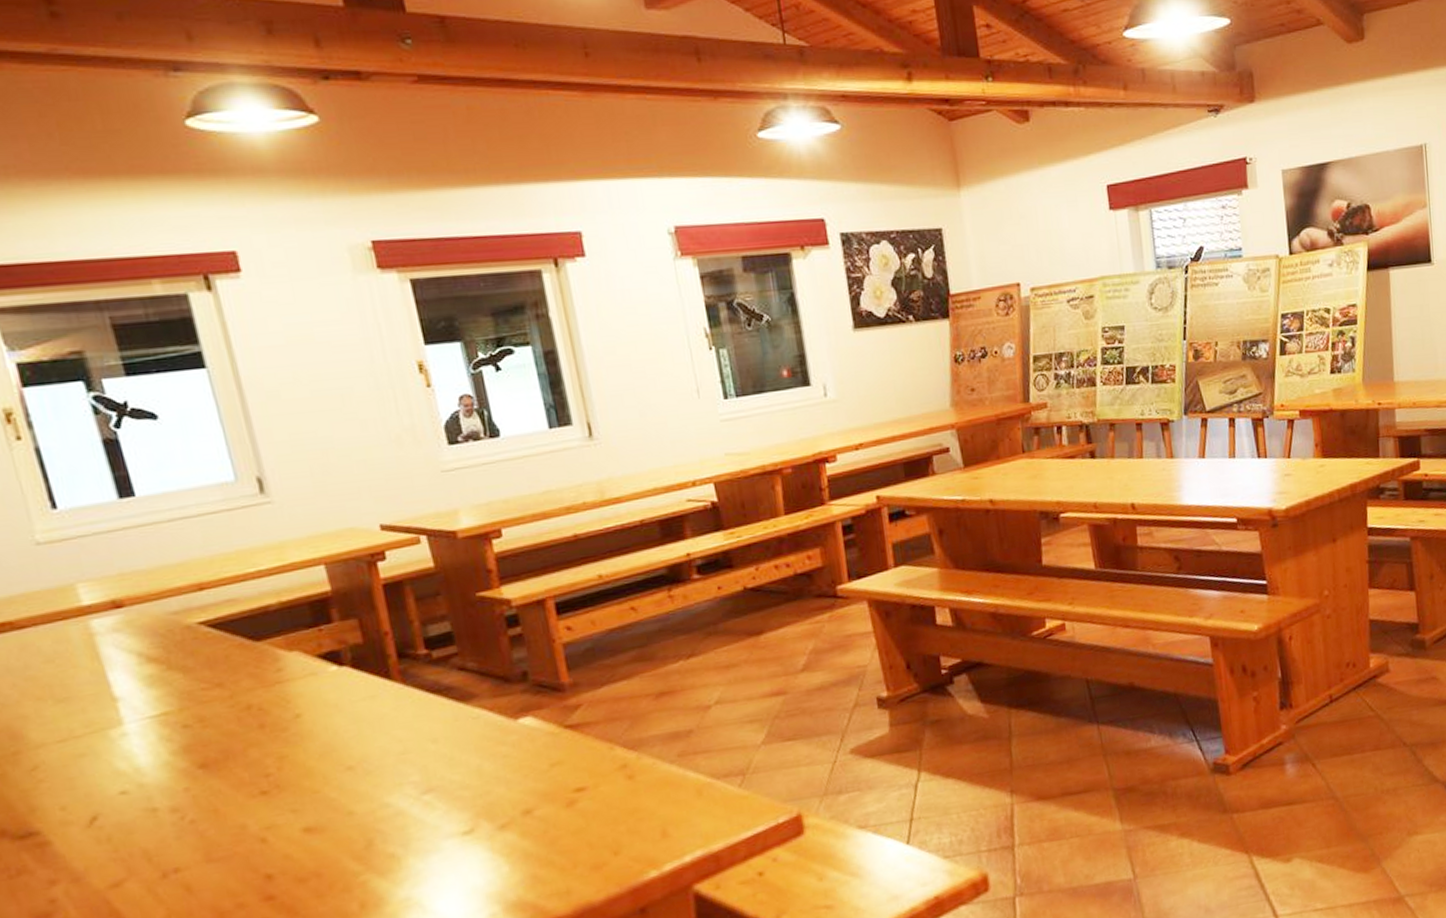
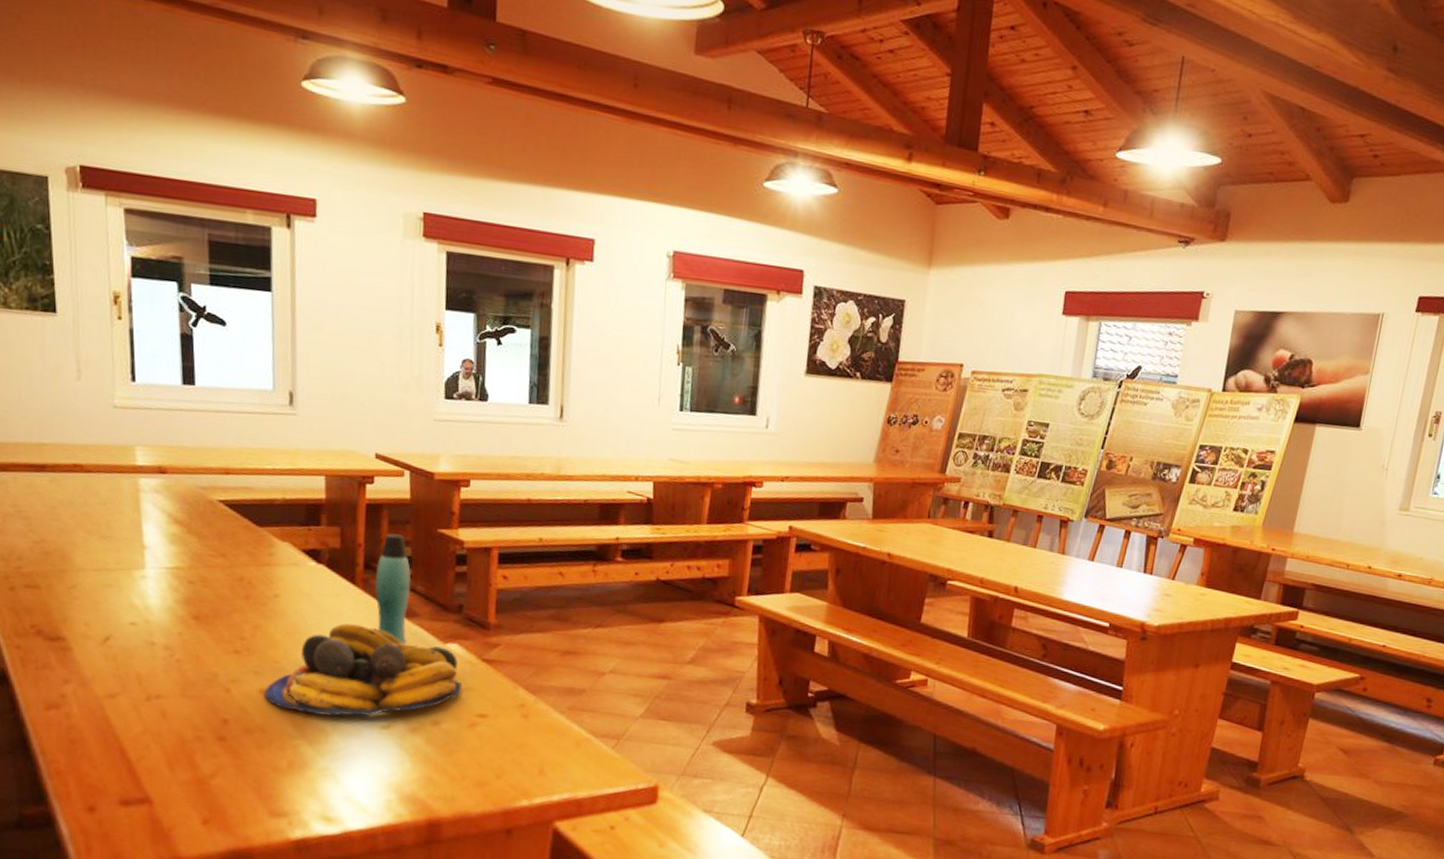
fruit bowl: none [310,722,549,844] -> present [265,623,463,716]
bottle: none [412,609,470,733] -> present [375,533,411,645]

